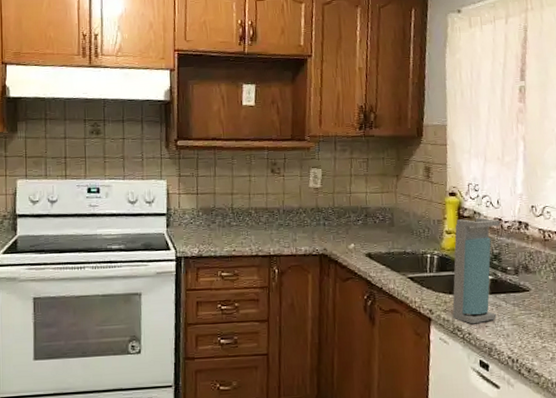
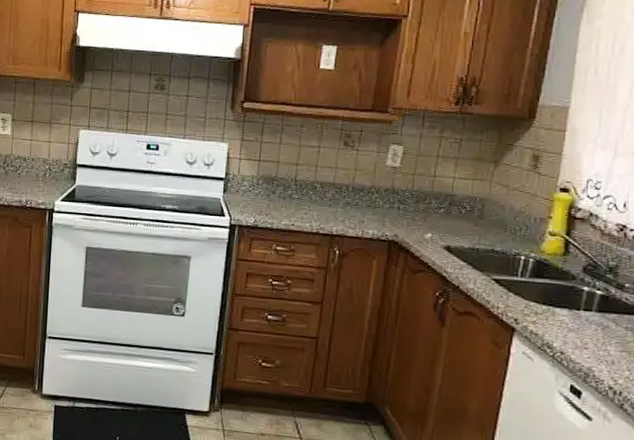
soap dispenser: present [452,217,500,324] -> none [543,220,623,343]

